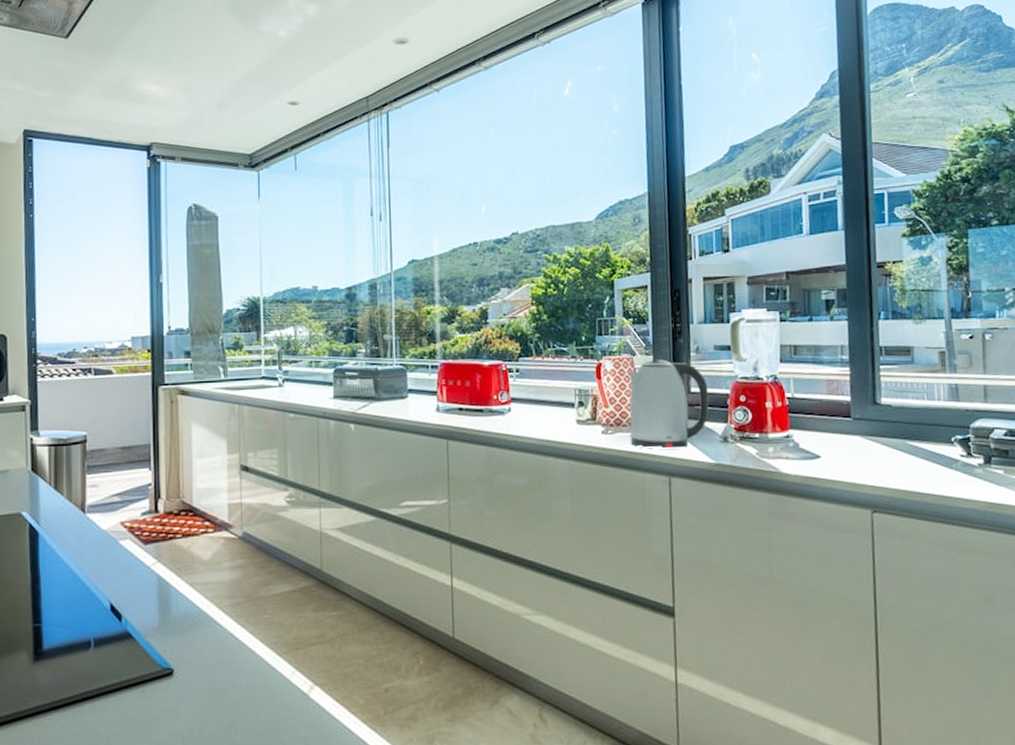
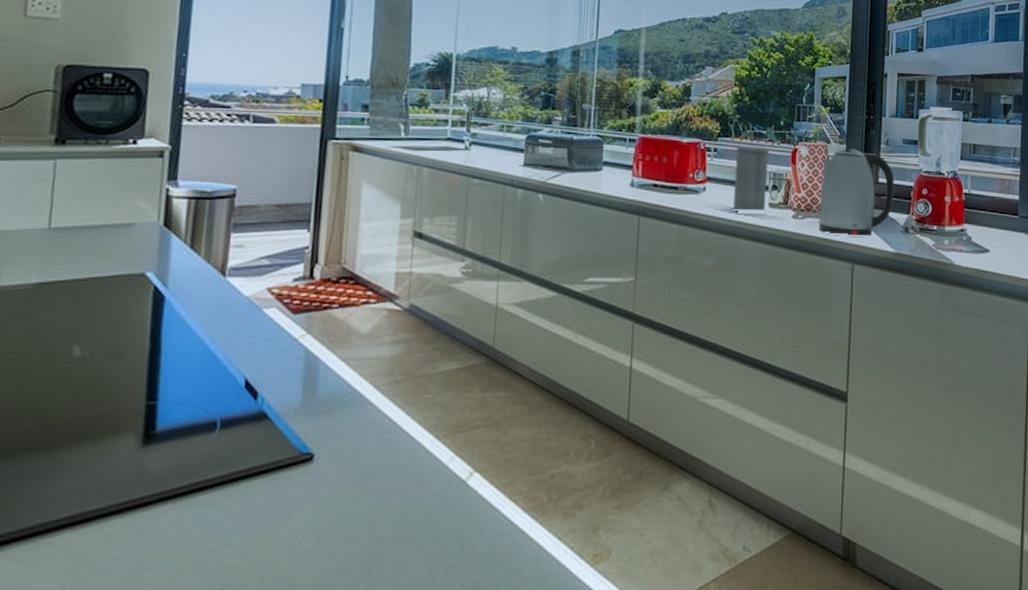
canister: none [538,363,574,431] -> present [733,144,770,213]

